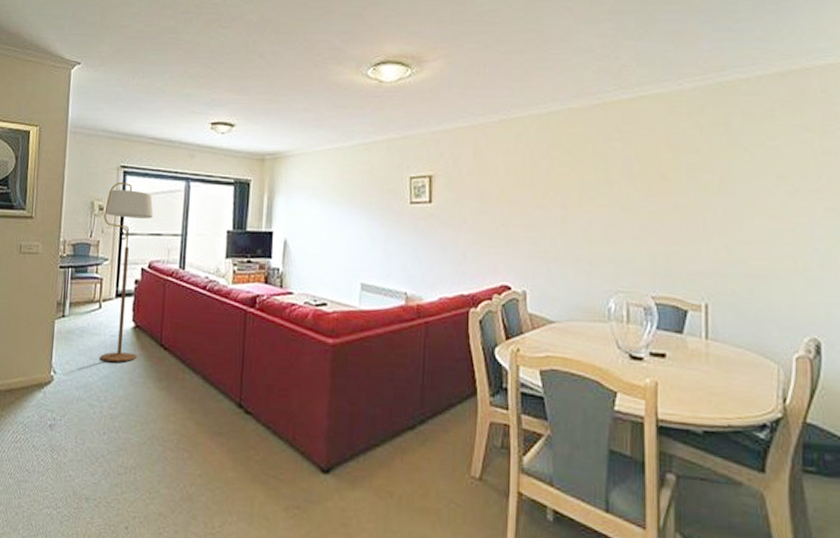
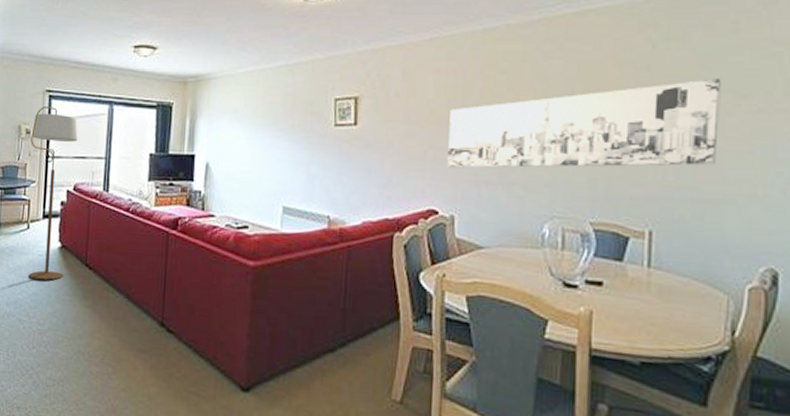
wall art: none [518,161,762,245] -> present [447,78,721,168]

